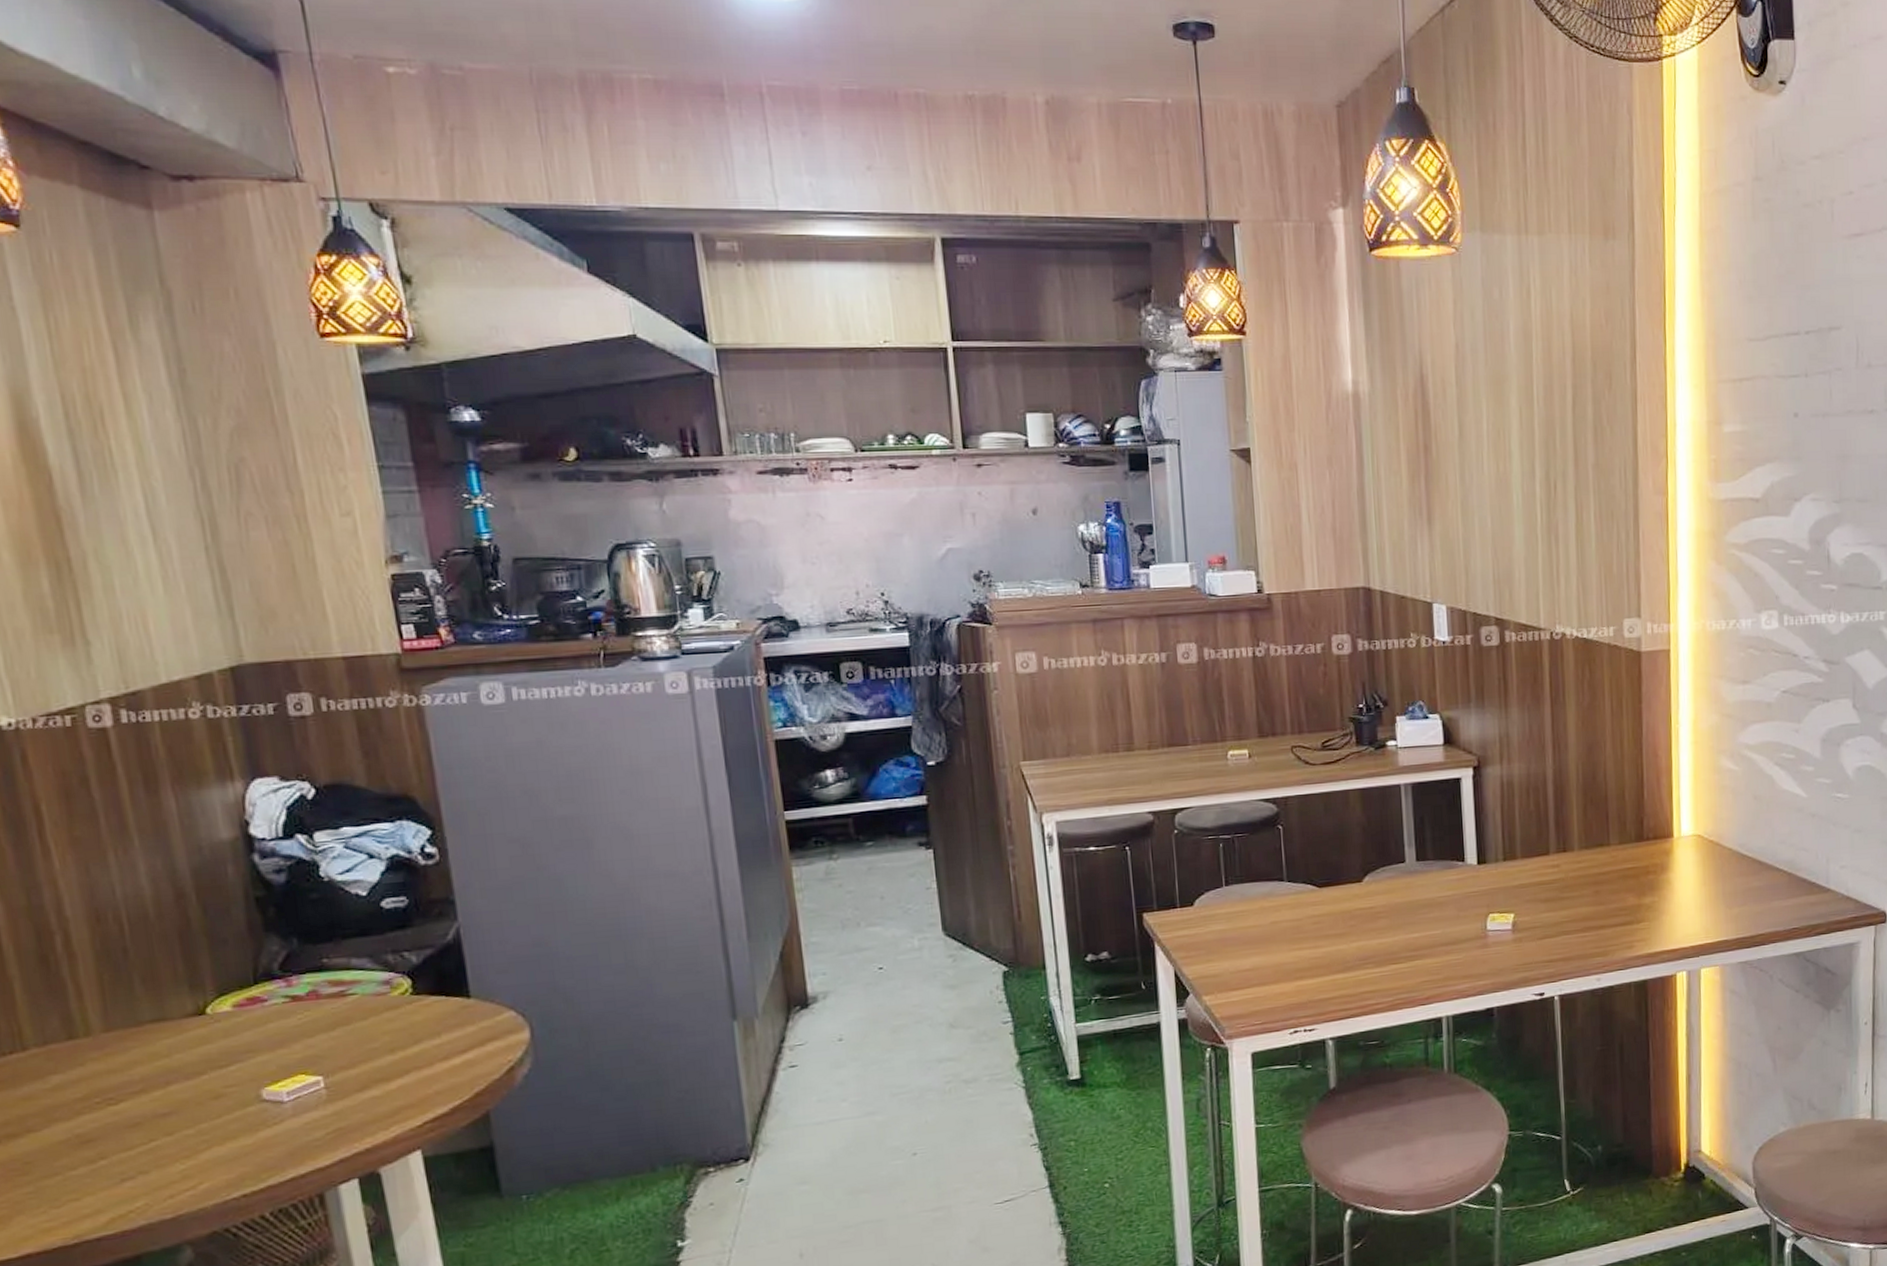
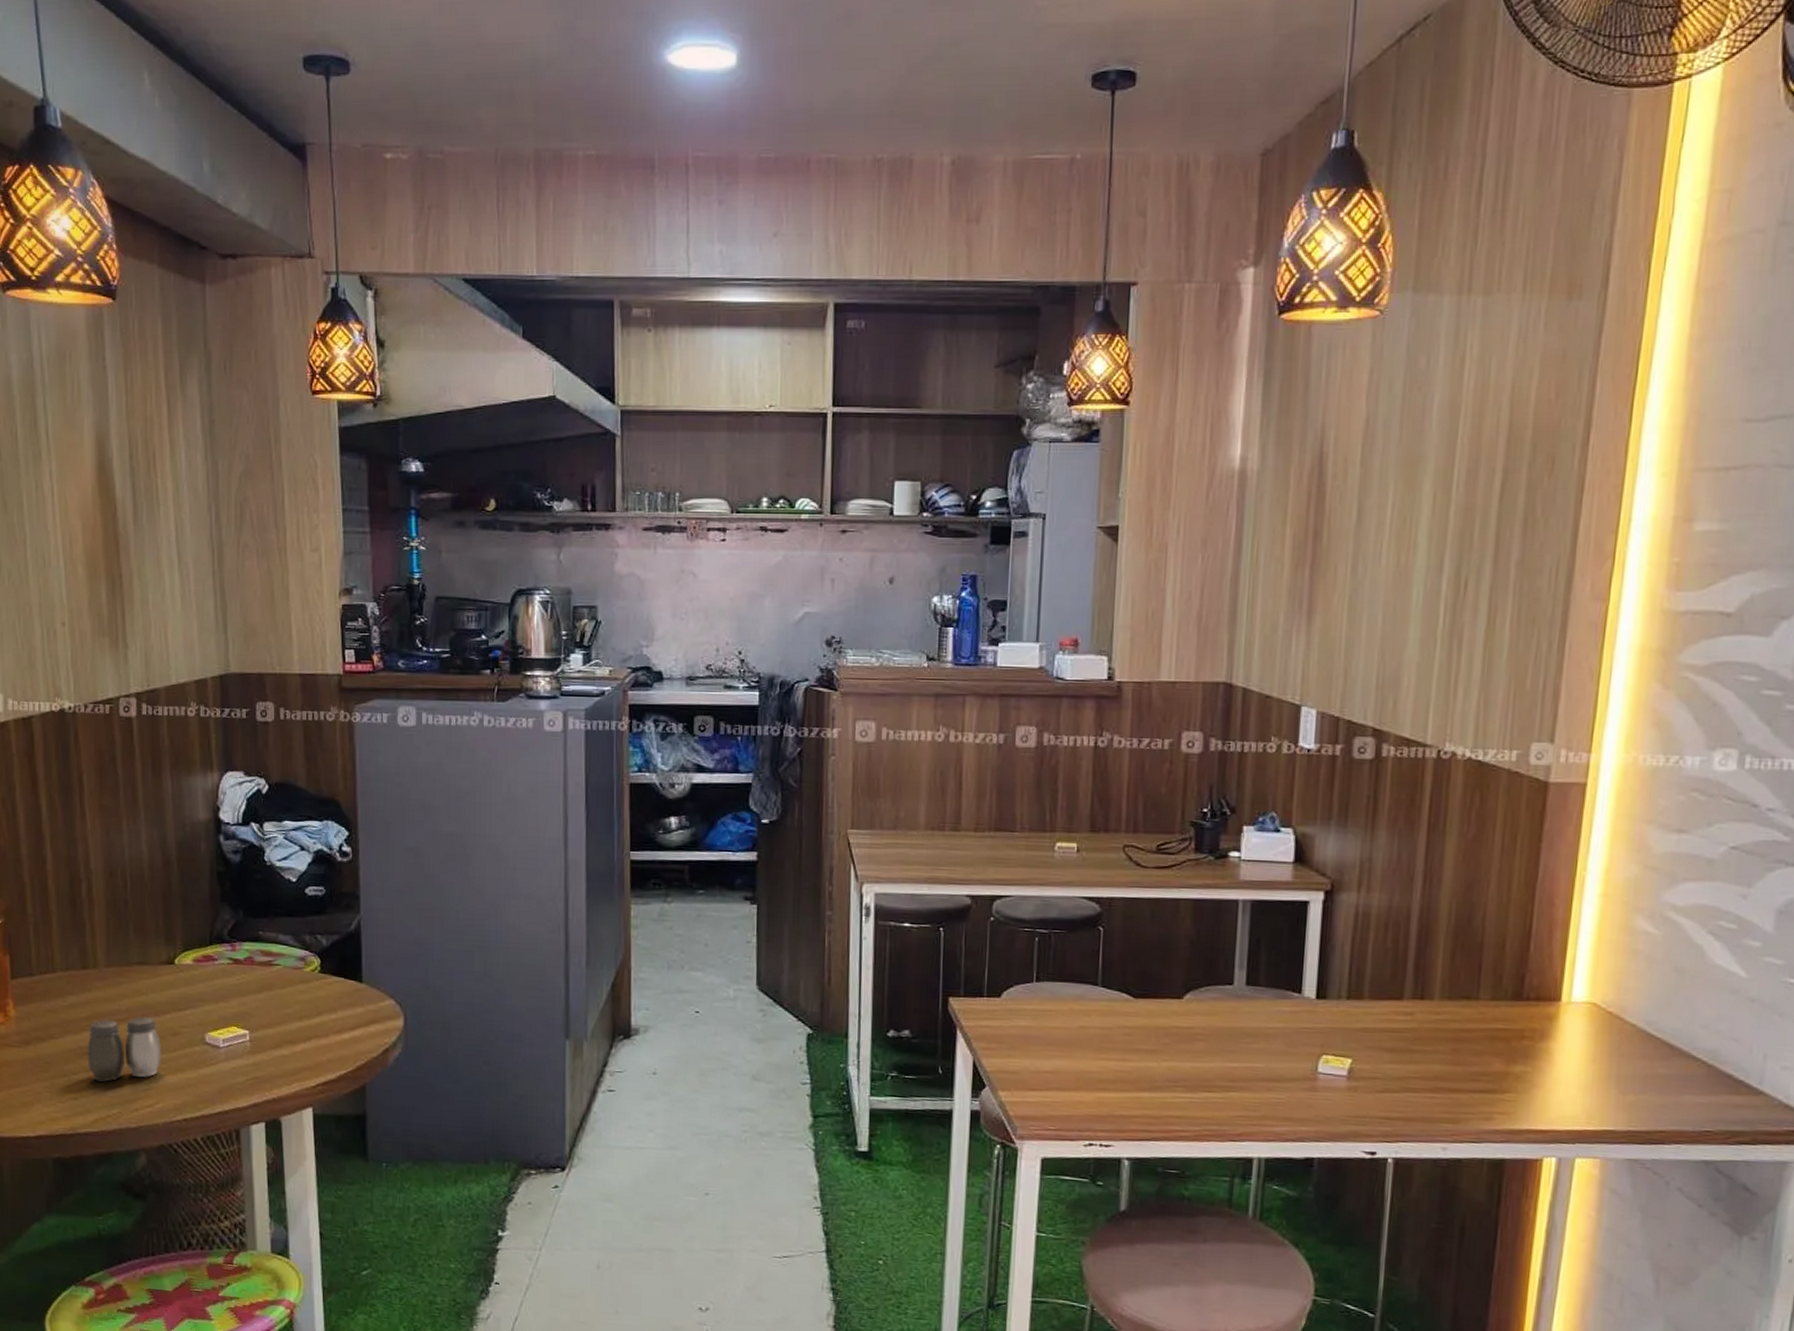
salt and pepper shaker: none [87,1081,202,1172] -> present [87,1016,162,1082]

